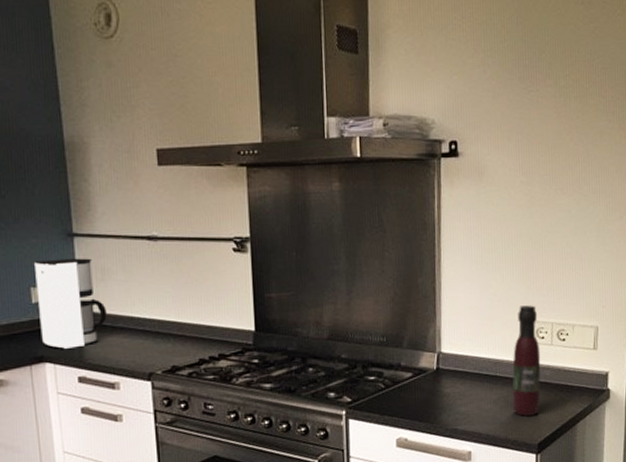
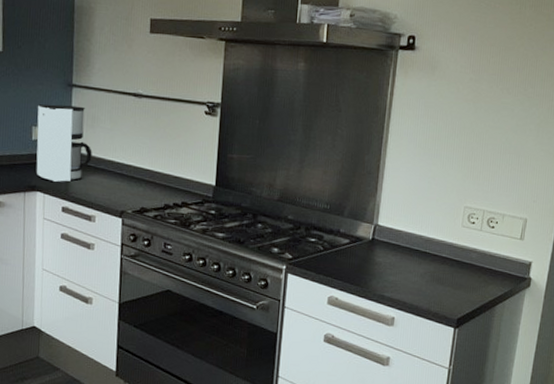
wine bottle: present [512,305,541,416] -> none [437,191,471,293]

